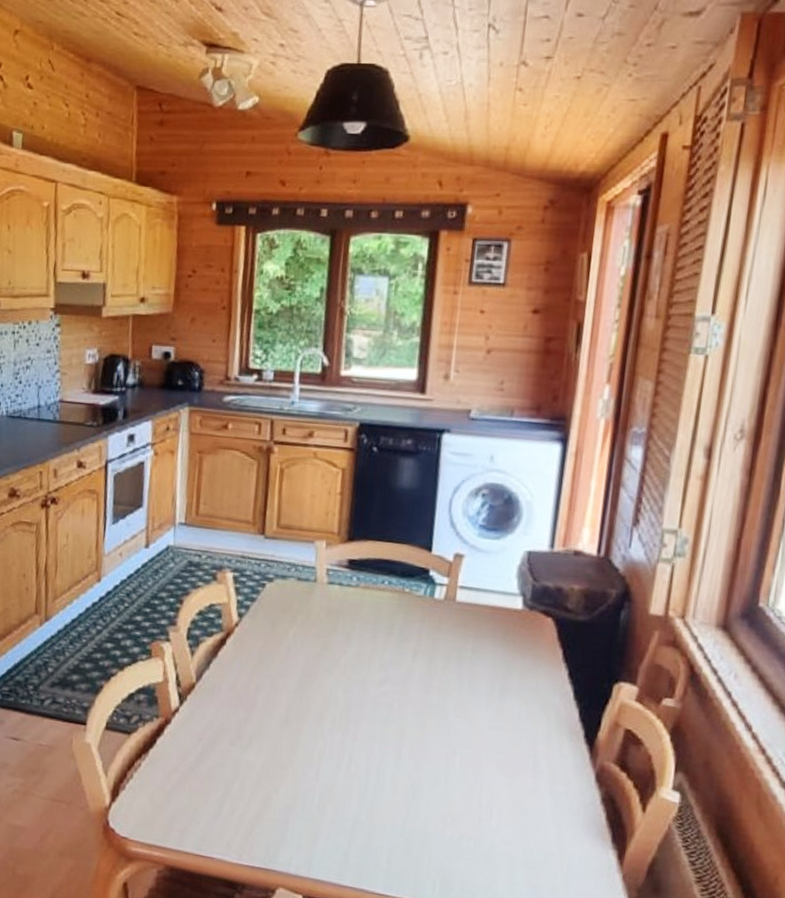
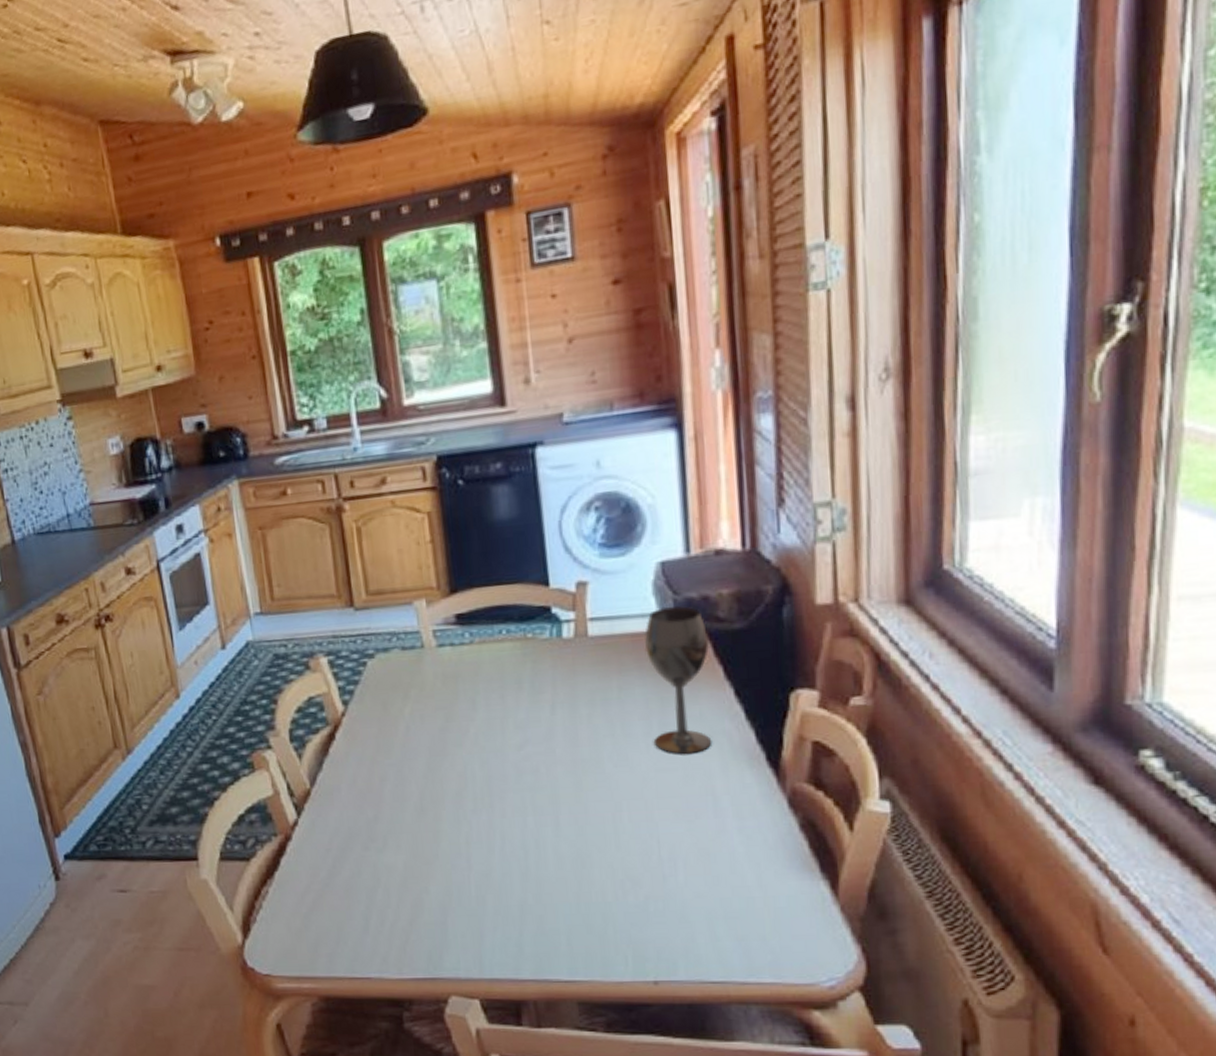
wine glass: none [494,589,557,720] -> present [643,605,712,755]

